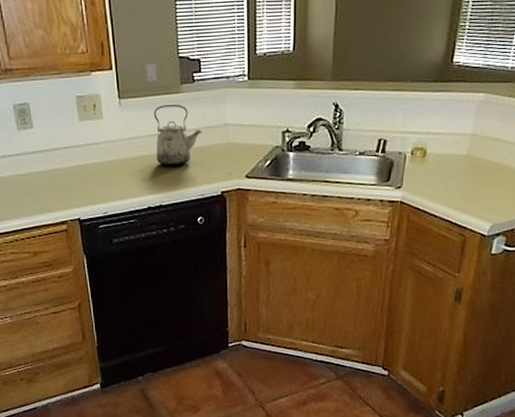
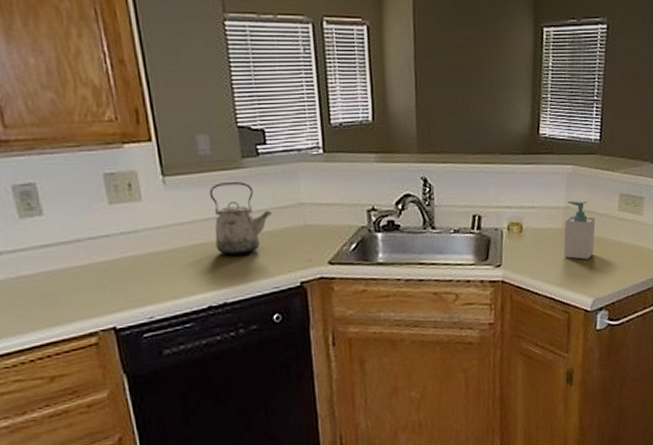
soap bottle: none [465,128,503,186] -> present [563,201,596,259]

